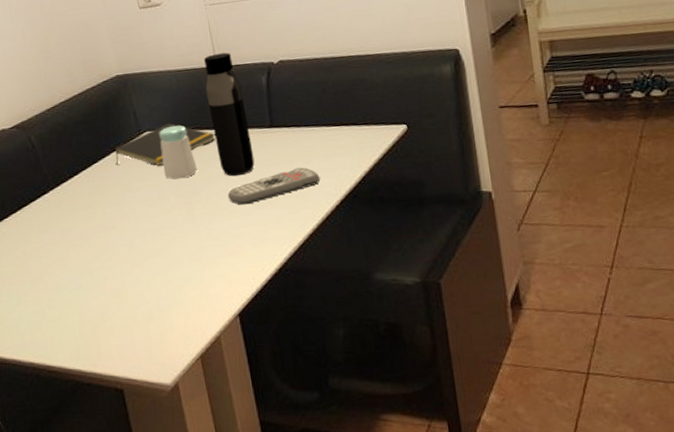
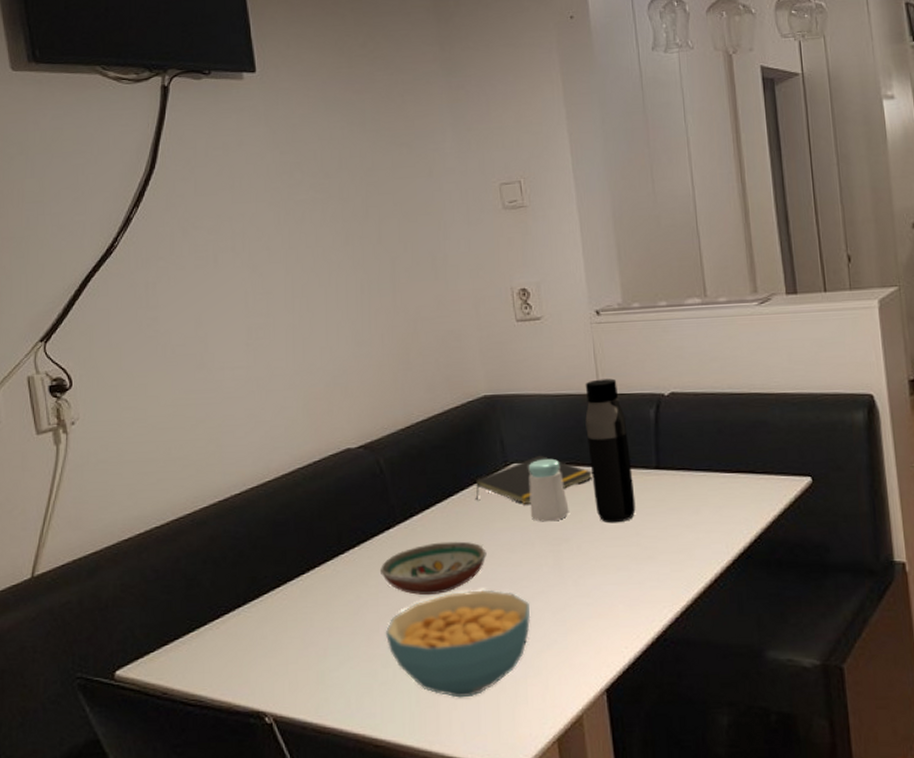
decorative bowl: none [40,200,129,248] -> present [380,541,487,596]
cereal bowl: none [48,239,171,329] -> present [385,590,531,698]
remote control: present [227,167,321,205] -> none [602,518,710,558]

